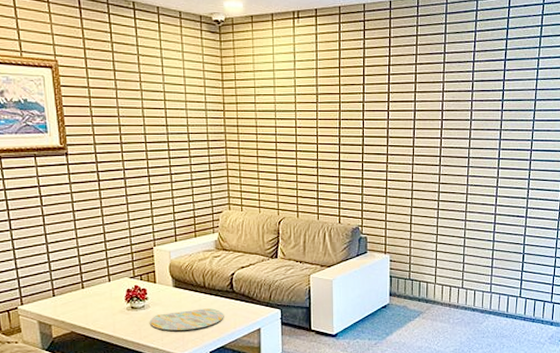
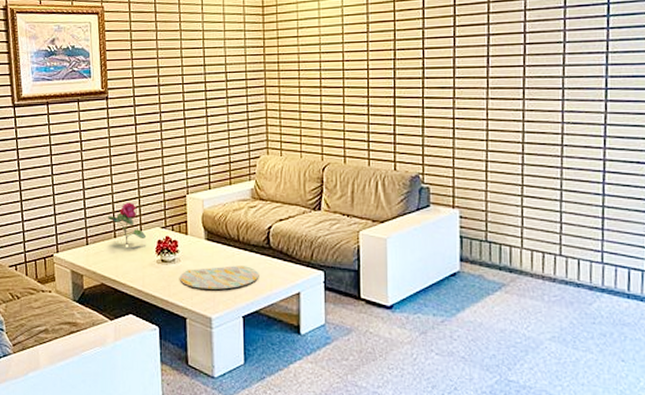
flower: none [73,255,116,295] -> present [107,202,147,245]

